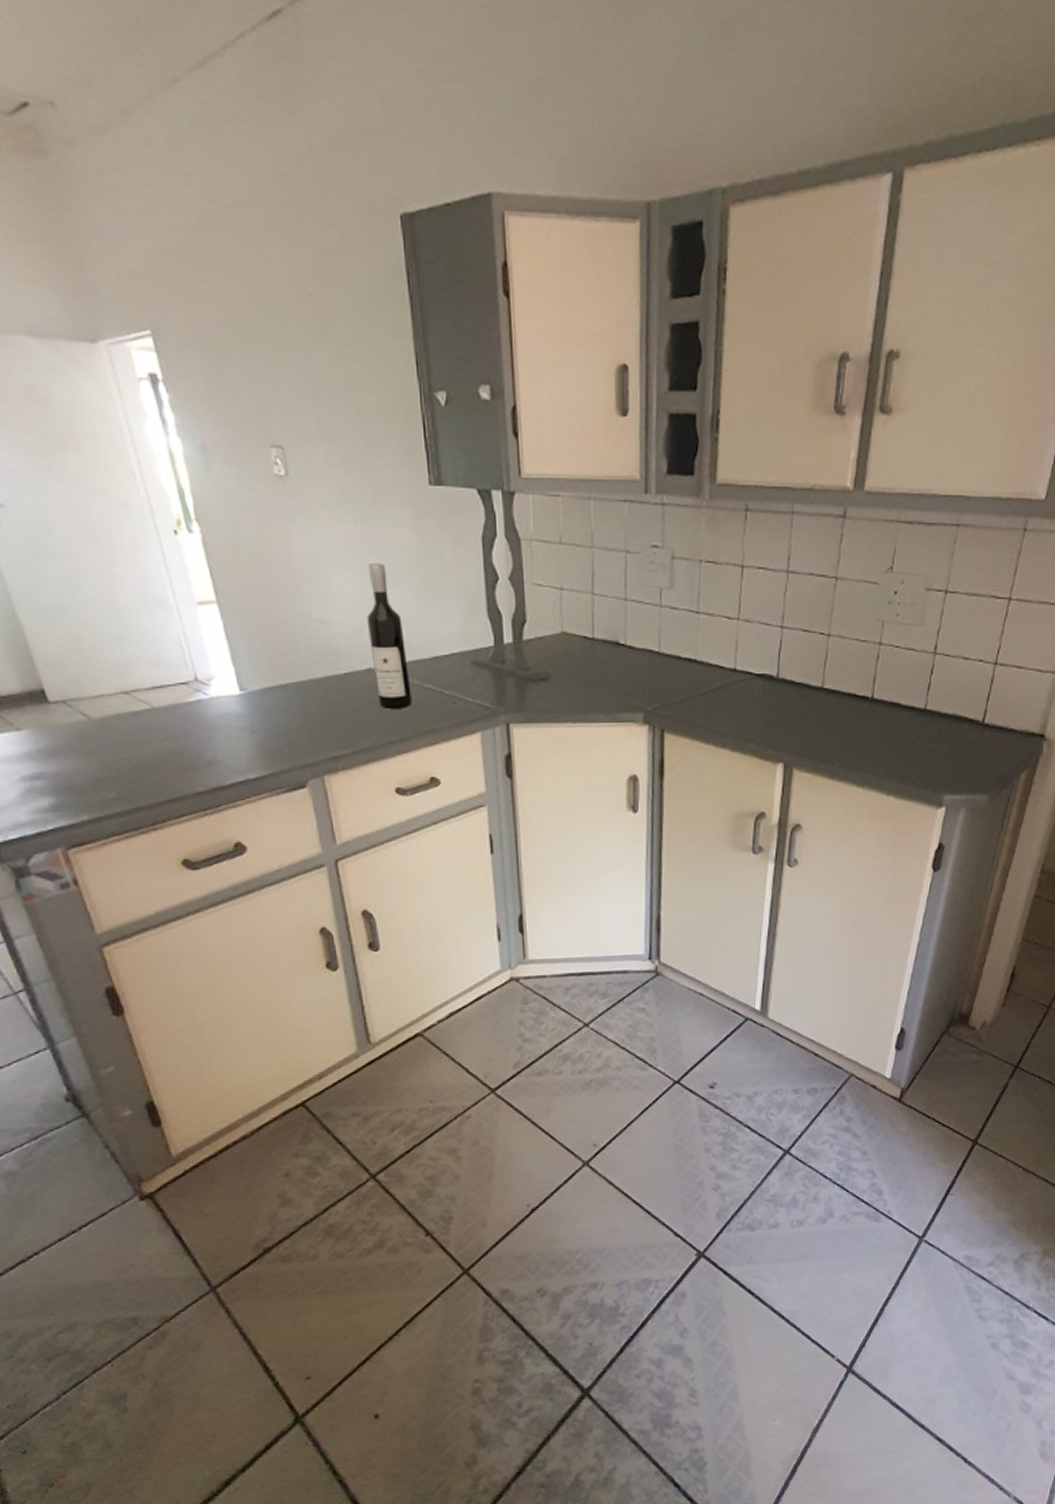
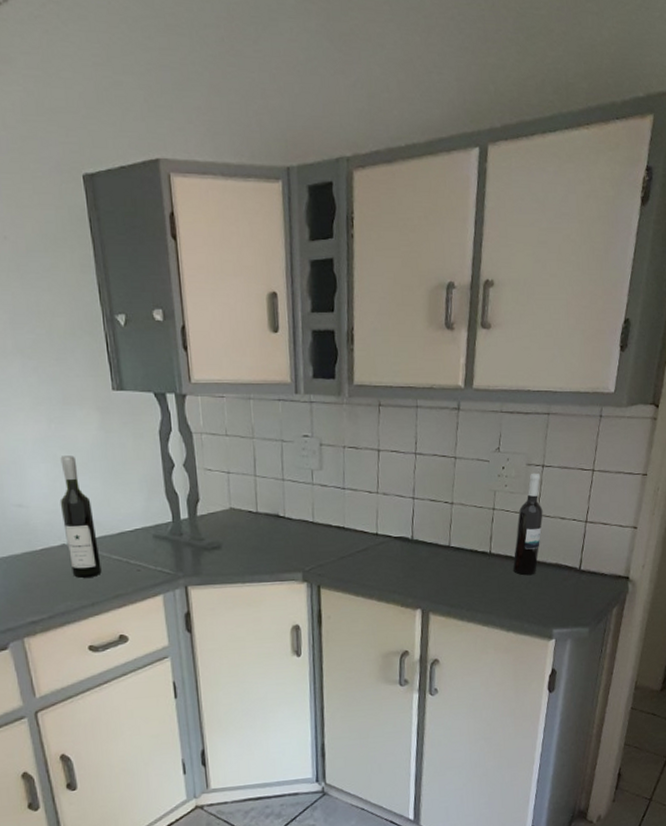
wine bottle: none [900,600,942,728] -> present [513,472,543,576]

